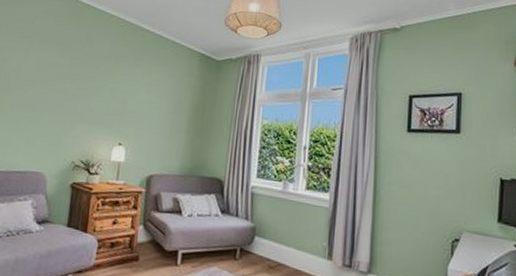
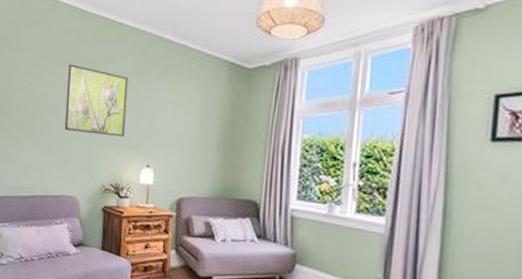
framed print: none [35,43,105,116] -> present [64,64,129,137]

